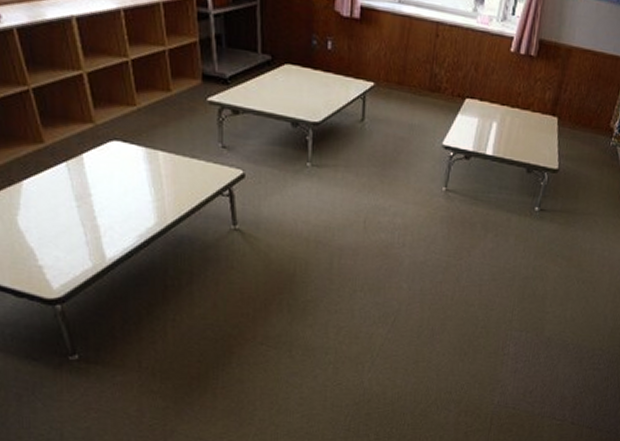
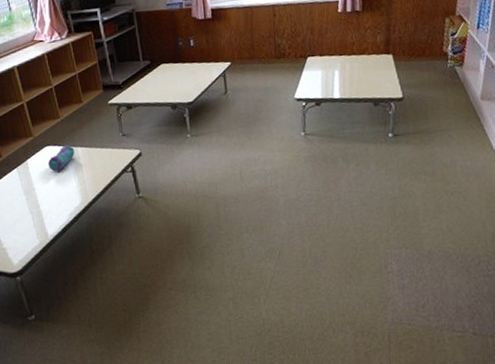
pencil case: none [114,144,154,177] -> present [48,144,75,172]

